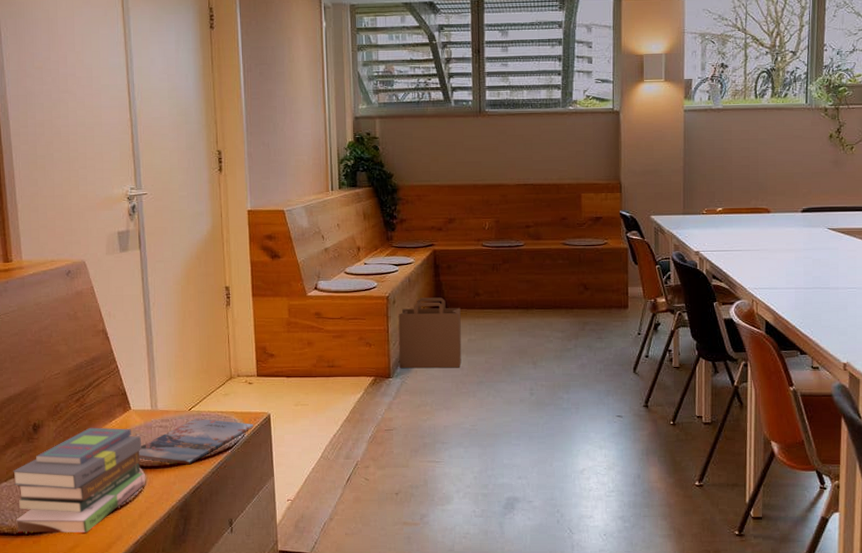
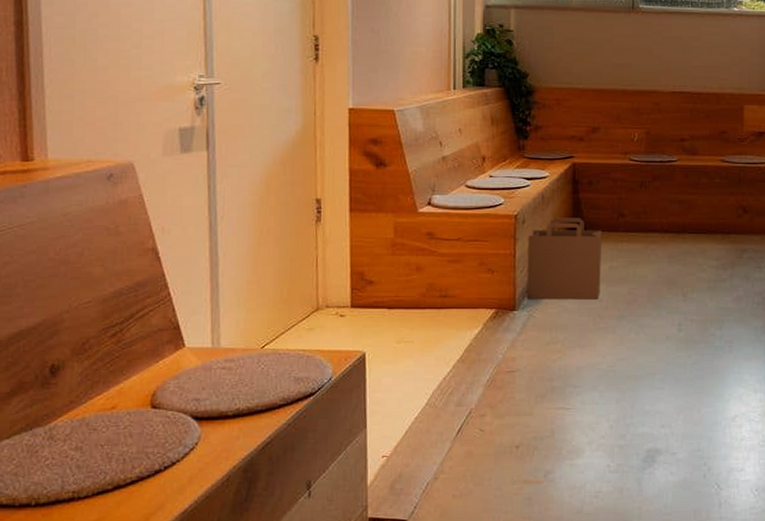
books: present [12,427,145,533] -> none [18,369,199,504]
magazine: present [138,418,254,465] -> none [192,357,344,415]

